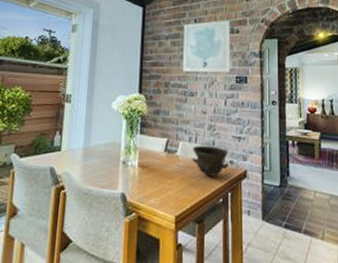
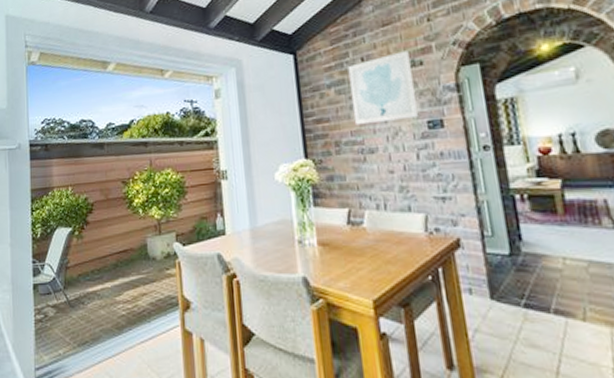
bowl: present [192,145,229,176] -> none [382,211,434,249]

